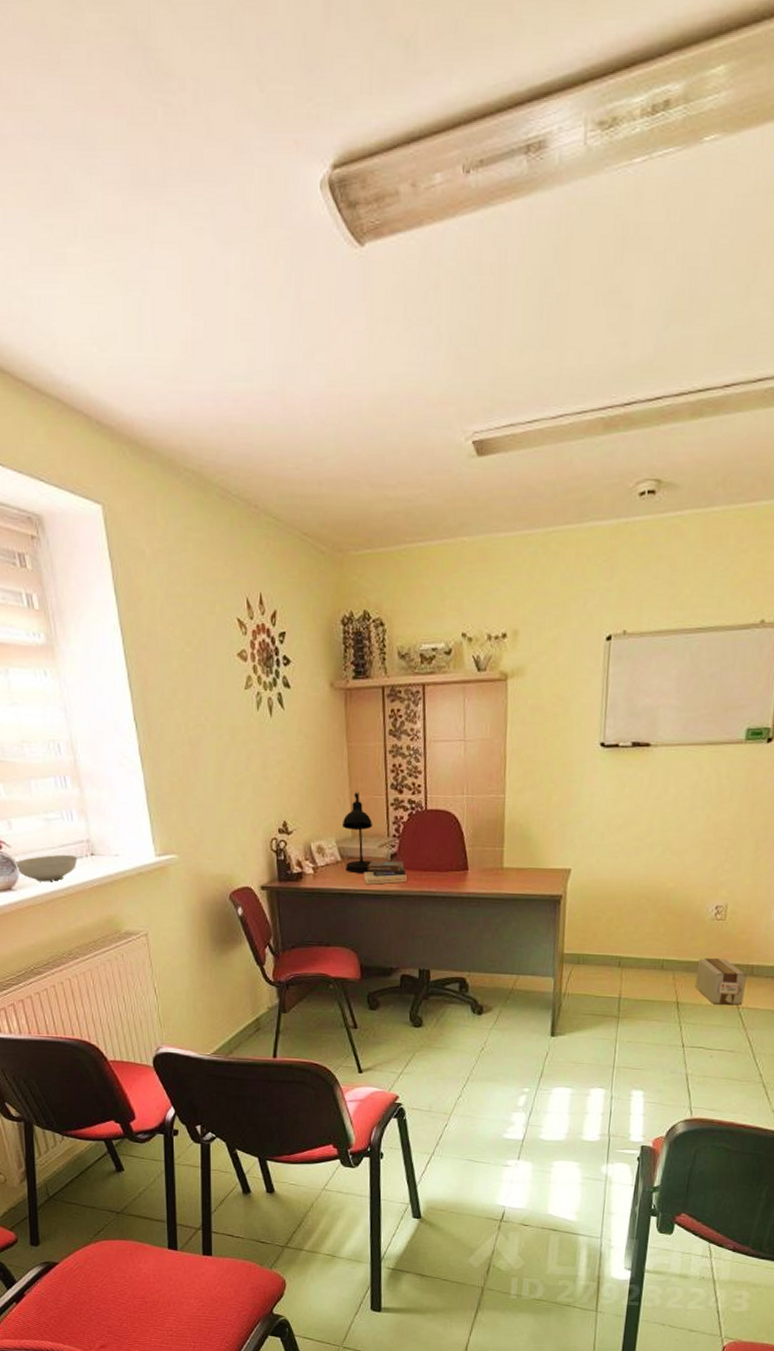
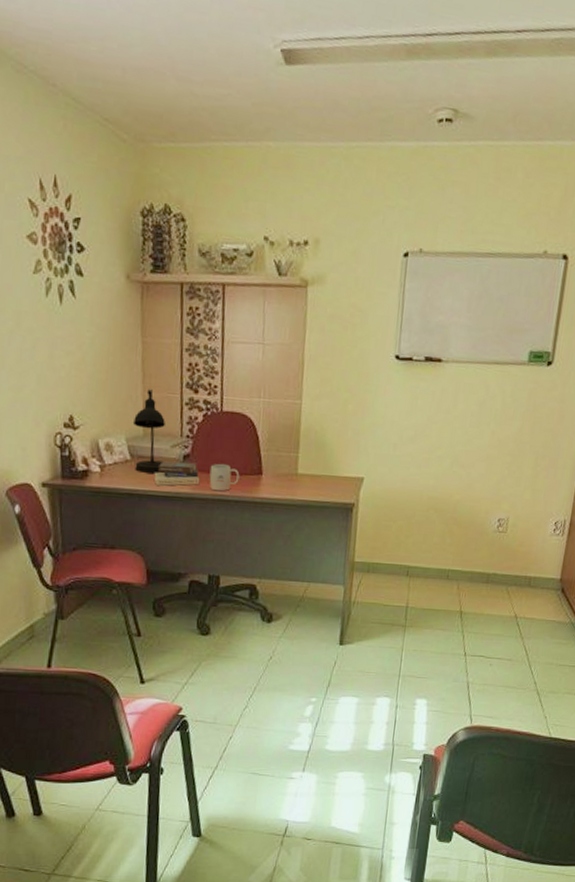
mug: none [416,860,446,888] -> present [209,463,240,492]
box: present [695,958,747,1006] -> none [477,569,525,615]

